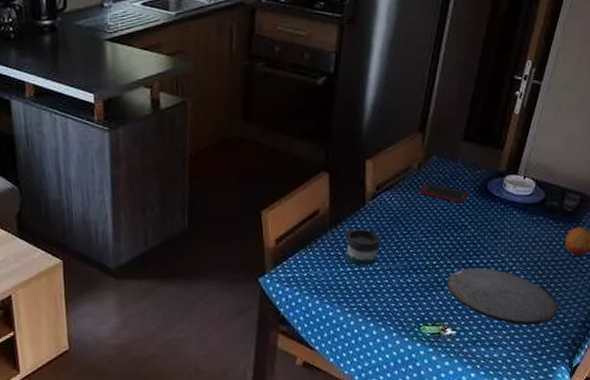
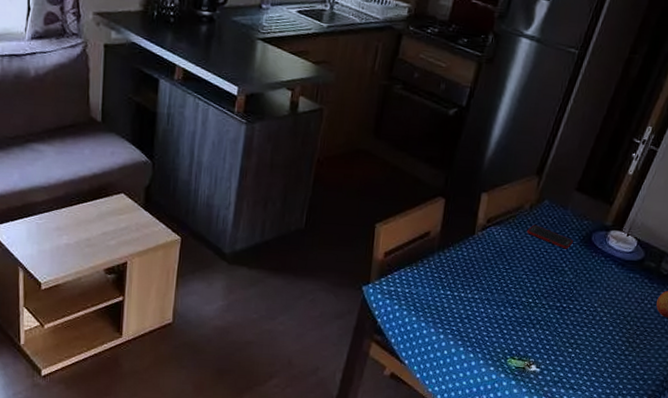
mug: present [345,228,381,266] -> none [448,254,484,293]
plate: present [447,268,558,326] -> none [538,311,640,376]

